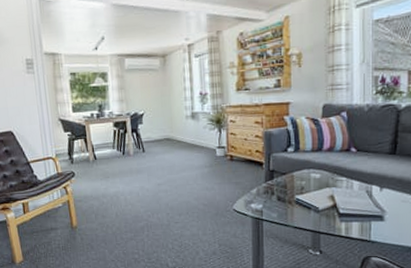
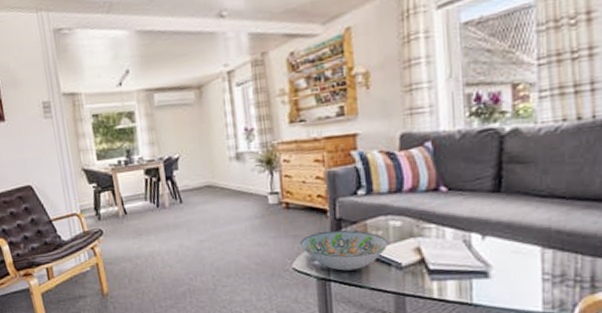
decorative bowl: none [241,179,310,212] -> present [301,230,389,271]

